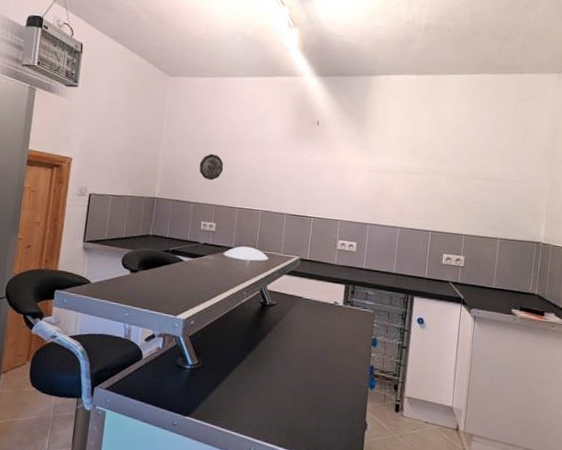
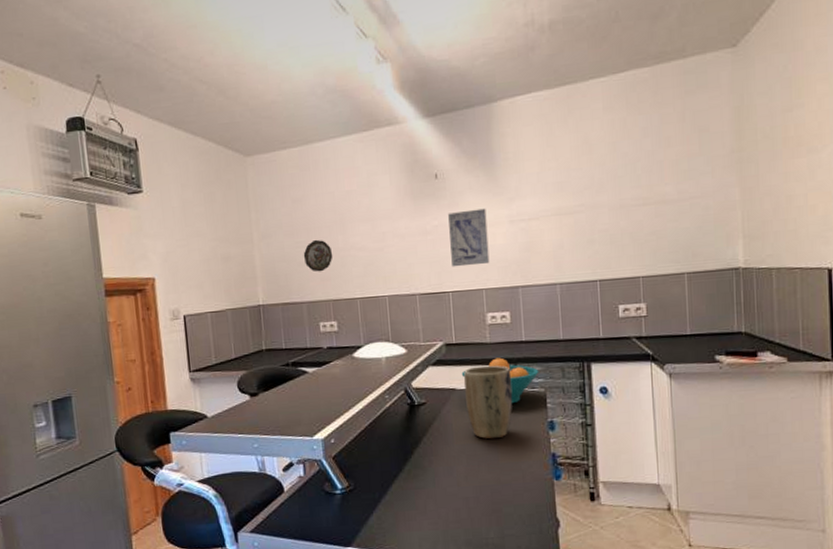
plant pot: none [308,282,349,346] -> present [463,365,513,439]
fruit bowl: none [309,278,372,319] -> present [461,357,539,404]
wall art: none [317,154,353,200] -> present [448,208,490,267]

